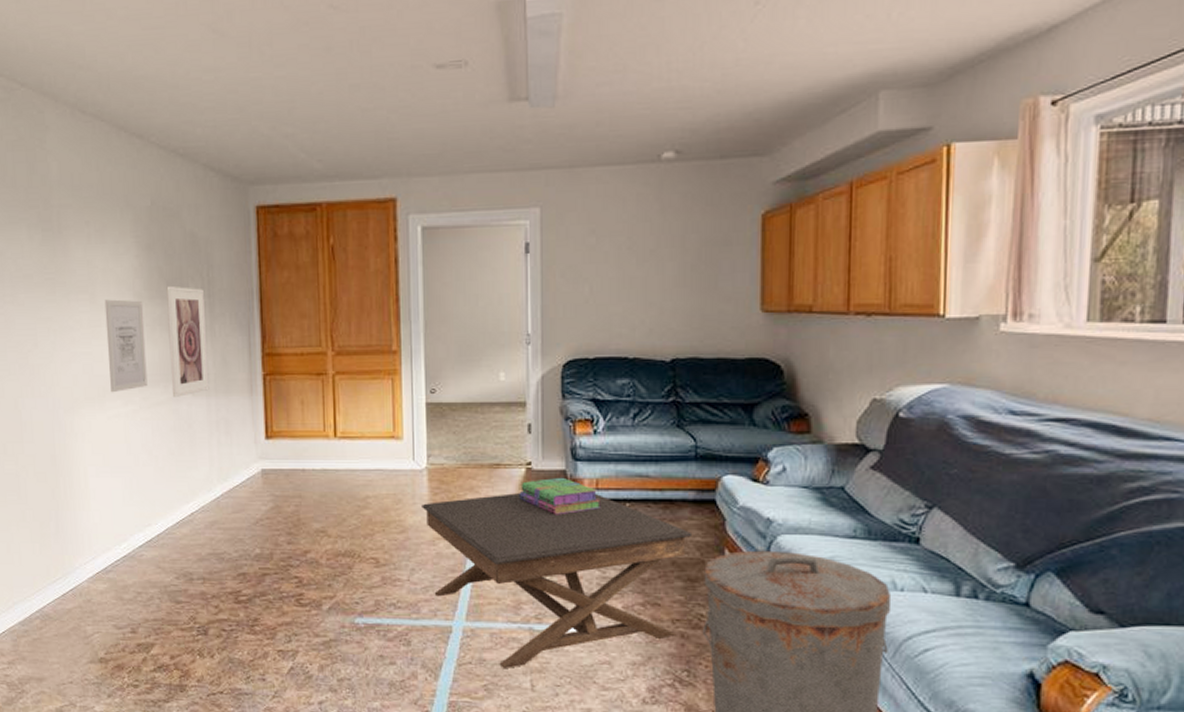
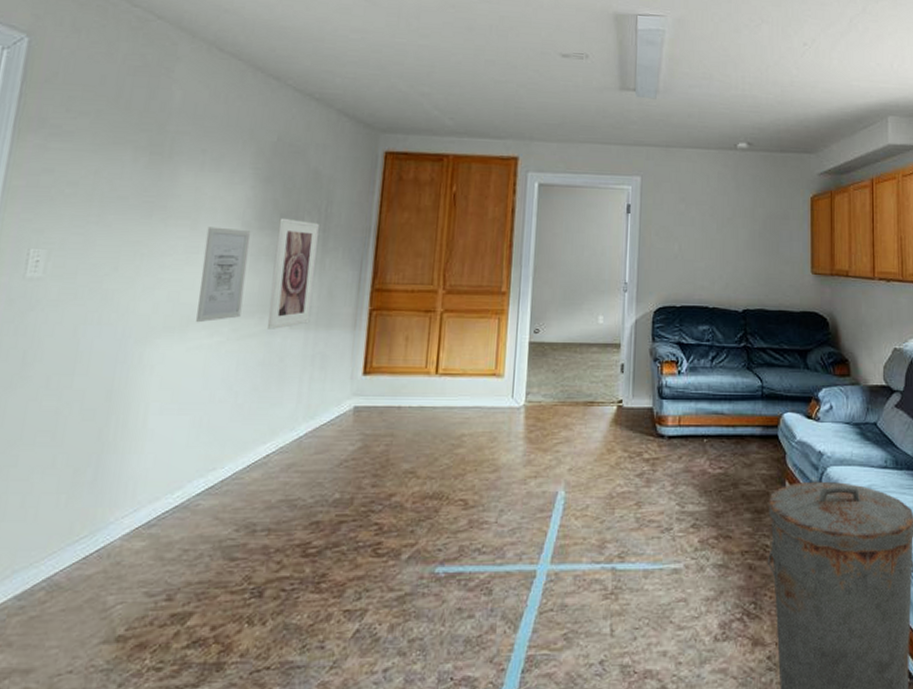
coffee table: present [422,493,693,670] -> none [516,430,759,615]
stack of books: present [519,477,601,515] -> none [609,414,682,451]

